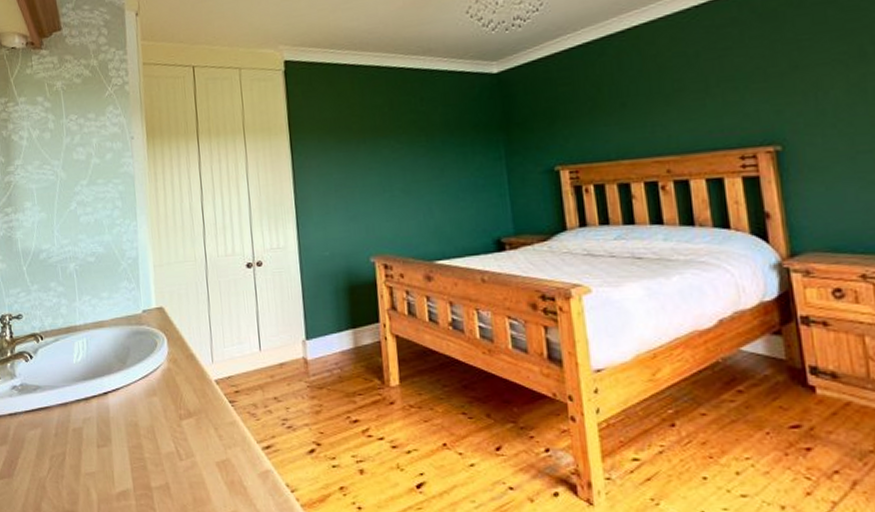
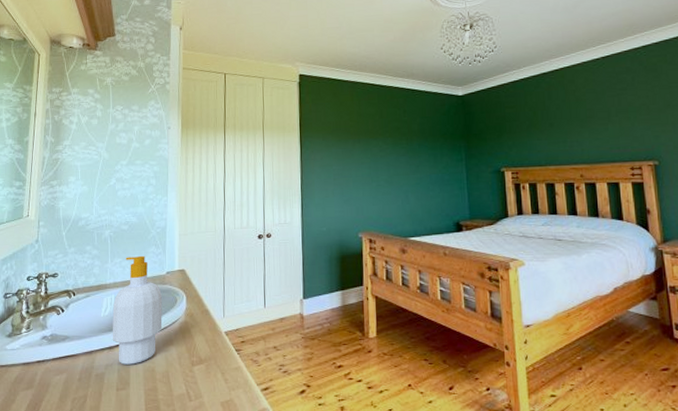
soap bottle: none [85,291,143,418] -> present [112,255,163,365]

